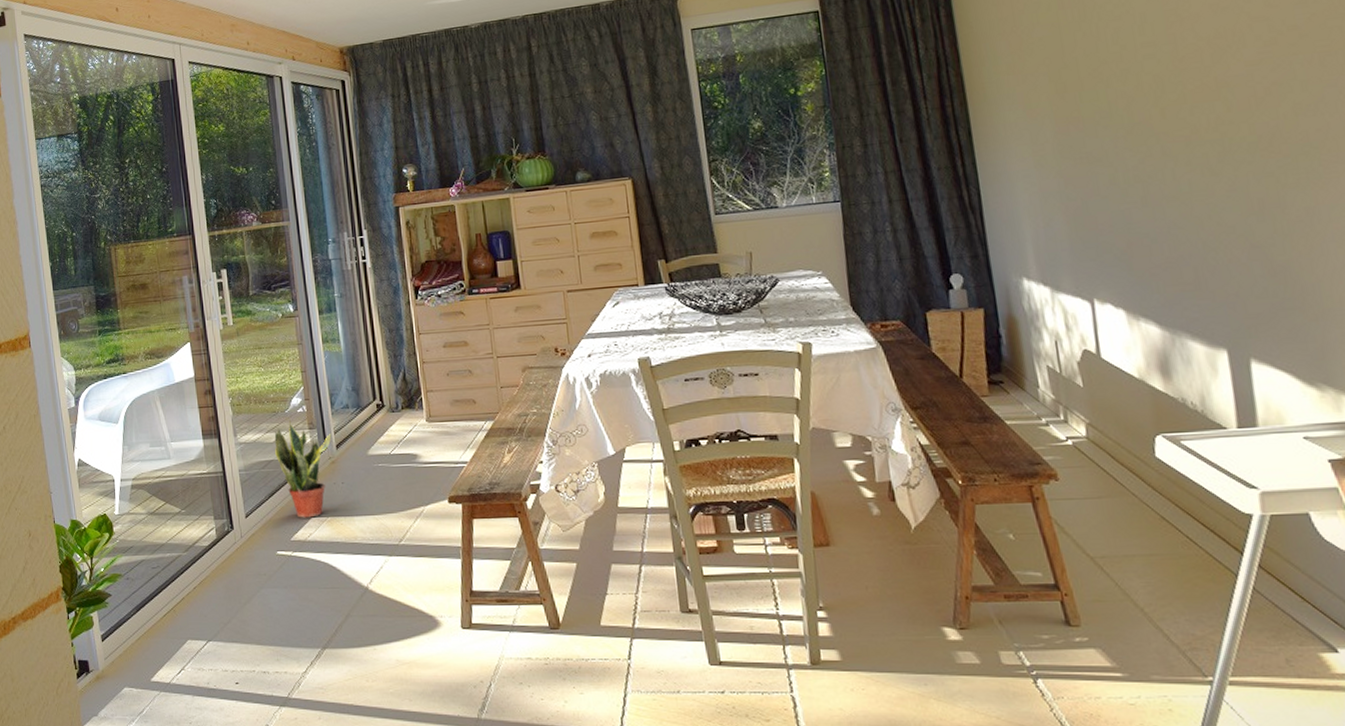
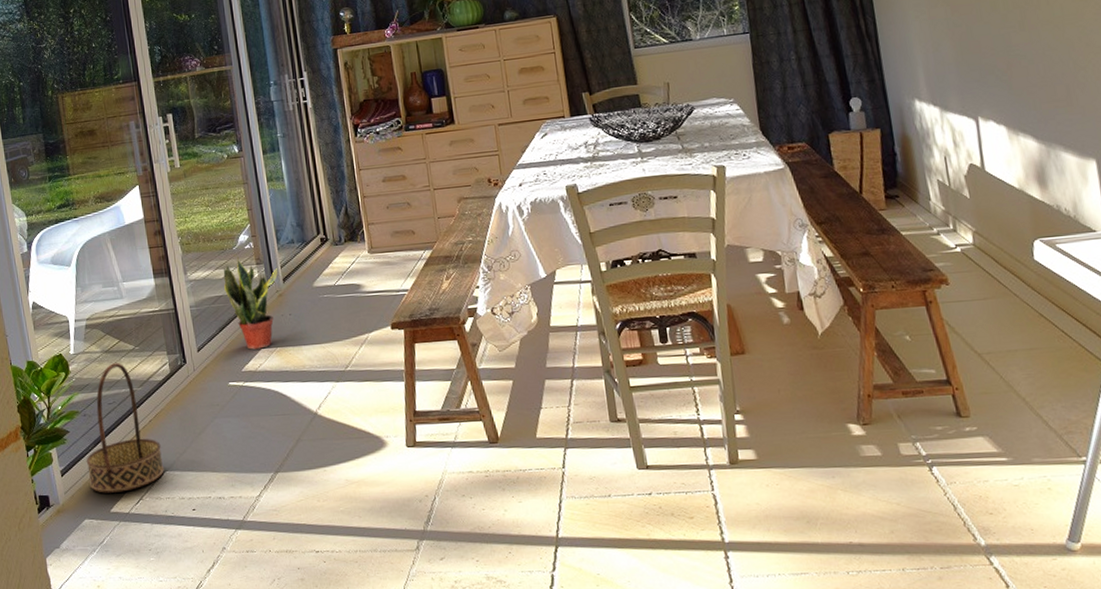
basket: none [127,526,208,661] -> present [86,363,164,493]

